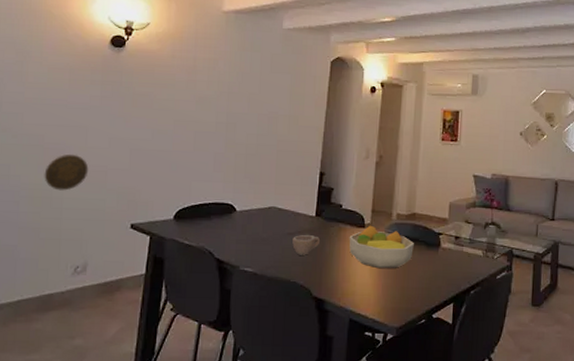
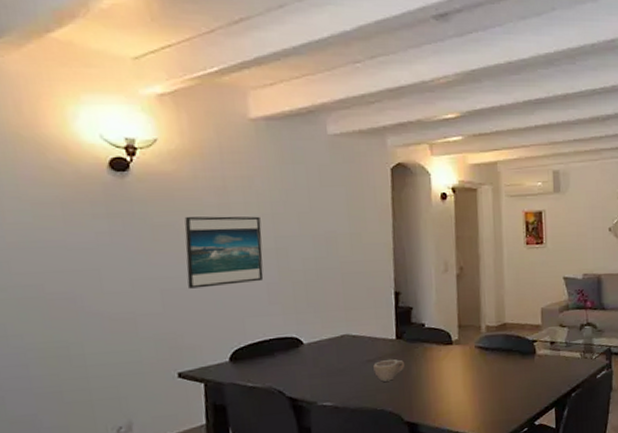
decorative plate: present [44,154,89,191] -> none [53,302,112,347]
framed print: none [152,88,218,151] -> present [184,216,264,289]
fruit bowl: present [349,225,414,269] -> none [436,341,508,385]

